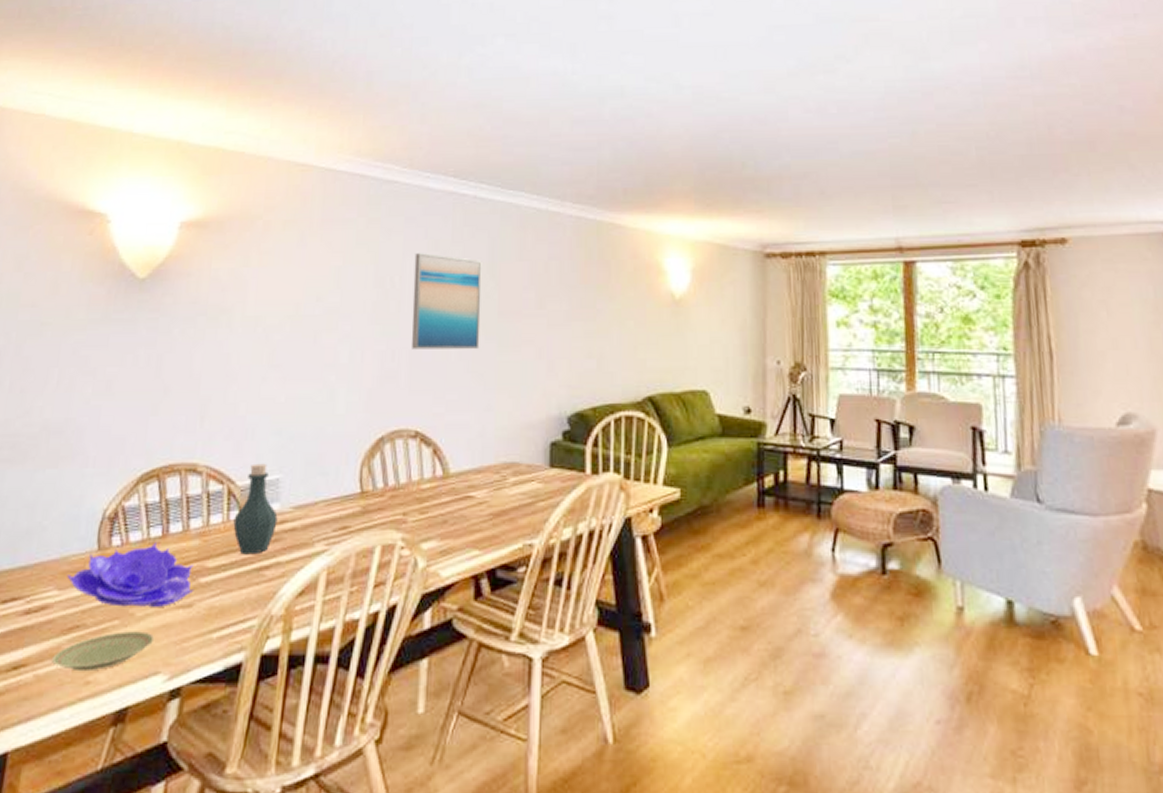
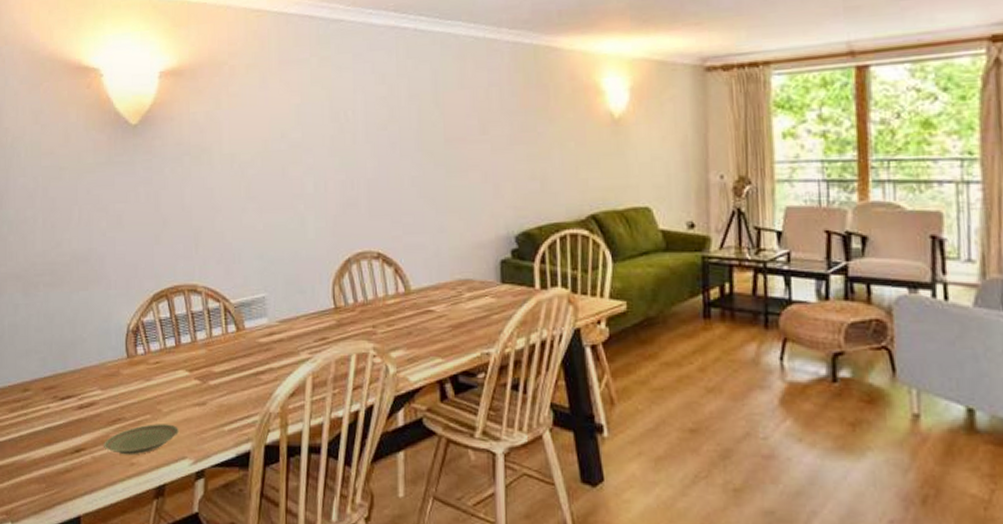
decorative bowl: present [67,542,194,607] -> none [106,351,205,404]
bottle: present [233,463,278,555] -> none [231,284,267,362]
wall art: present [411,253,482,350] -> none [364,87,430,178]

